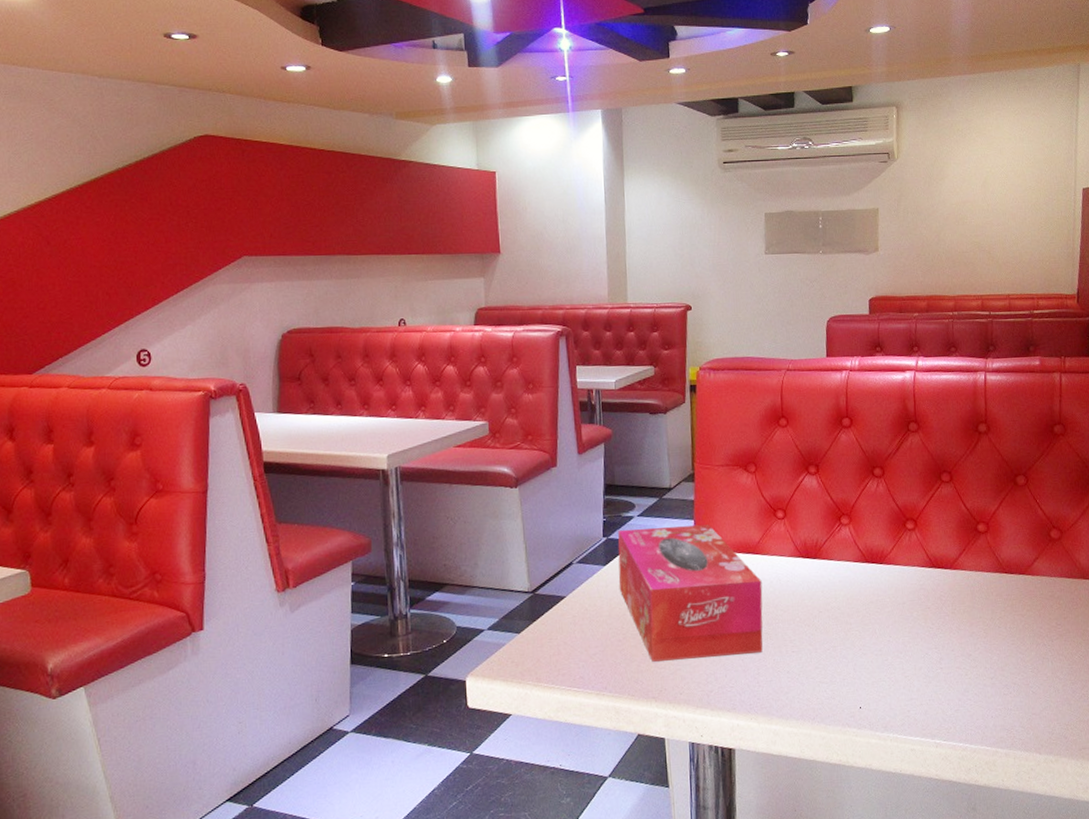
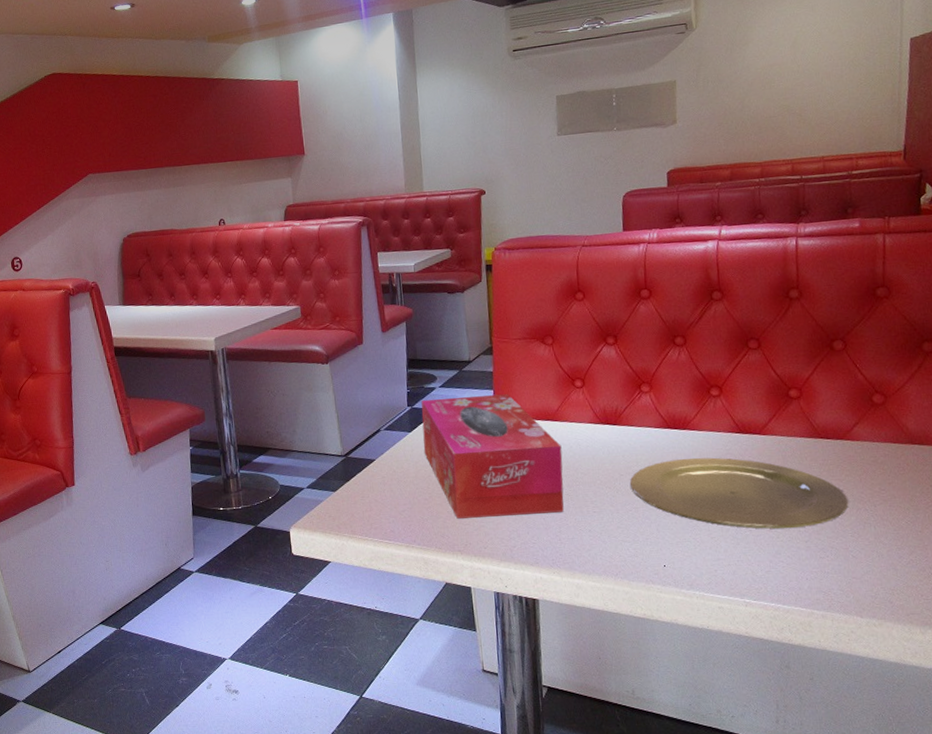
plate: none [828,593,1030,667] -> present [629,457,849,529]

